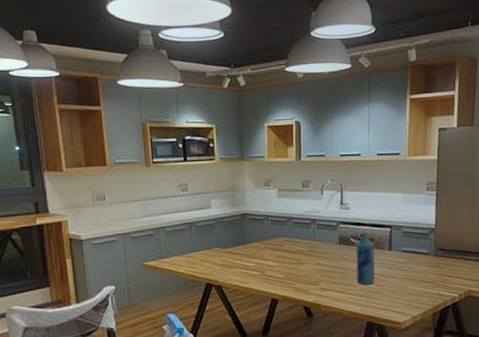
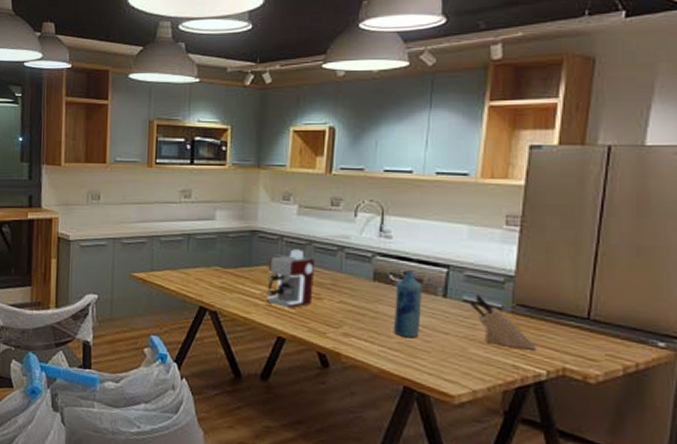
coffee maker: none [259,226,296,275] -> present [267,249,316,309]
knife block: none [407,245,452,281] -> present [470,294,537,350]

